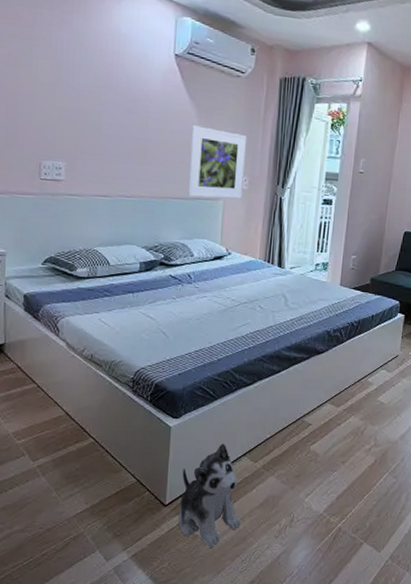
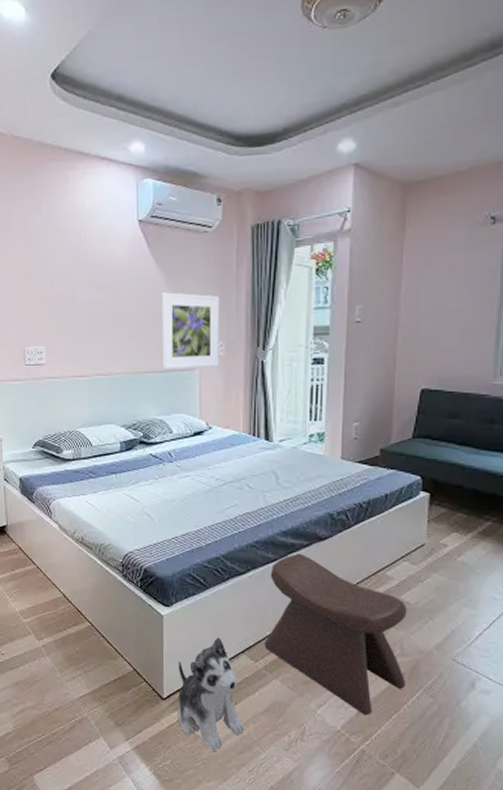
stool: none [264,365,382,499] -> present [264,553,407,716]

